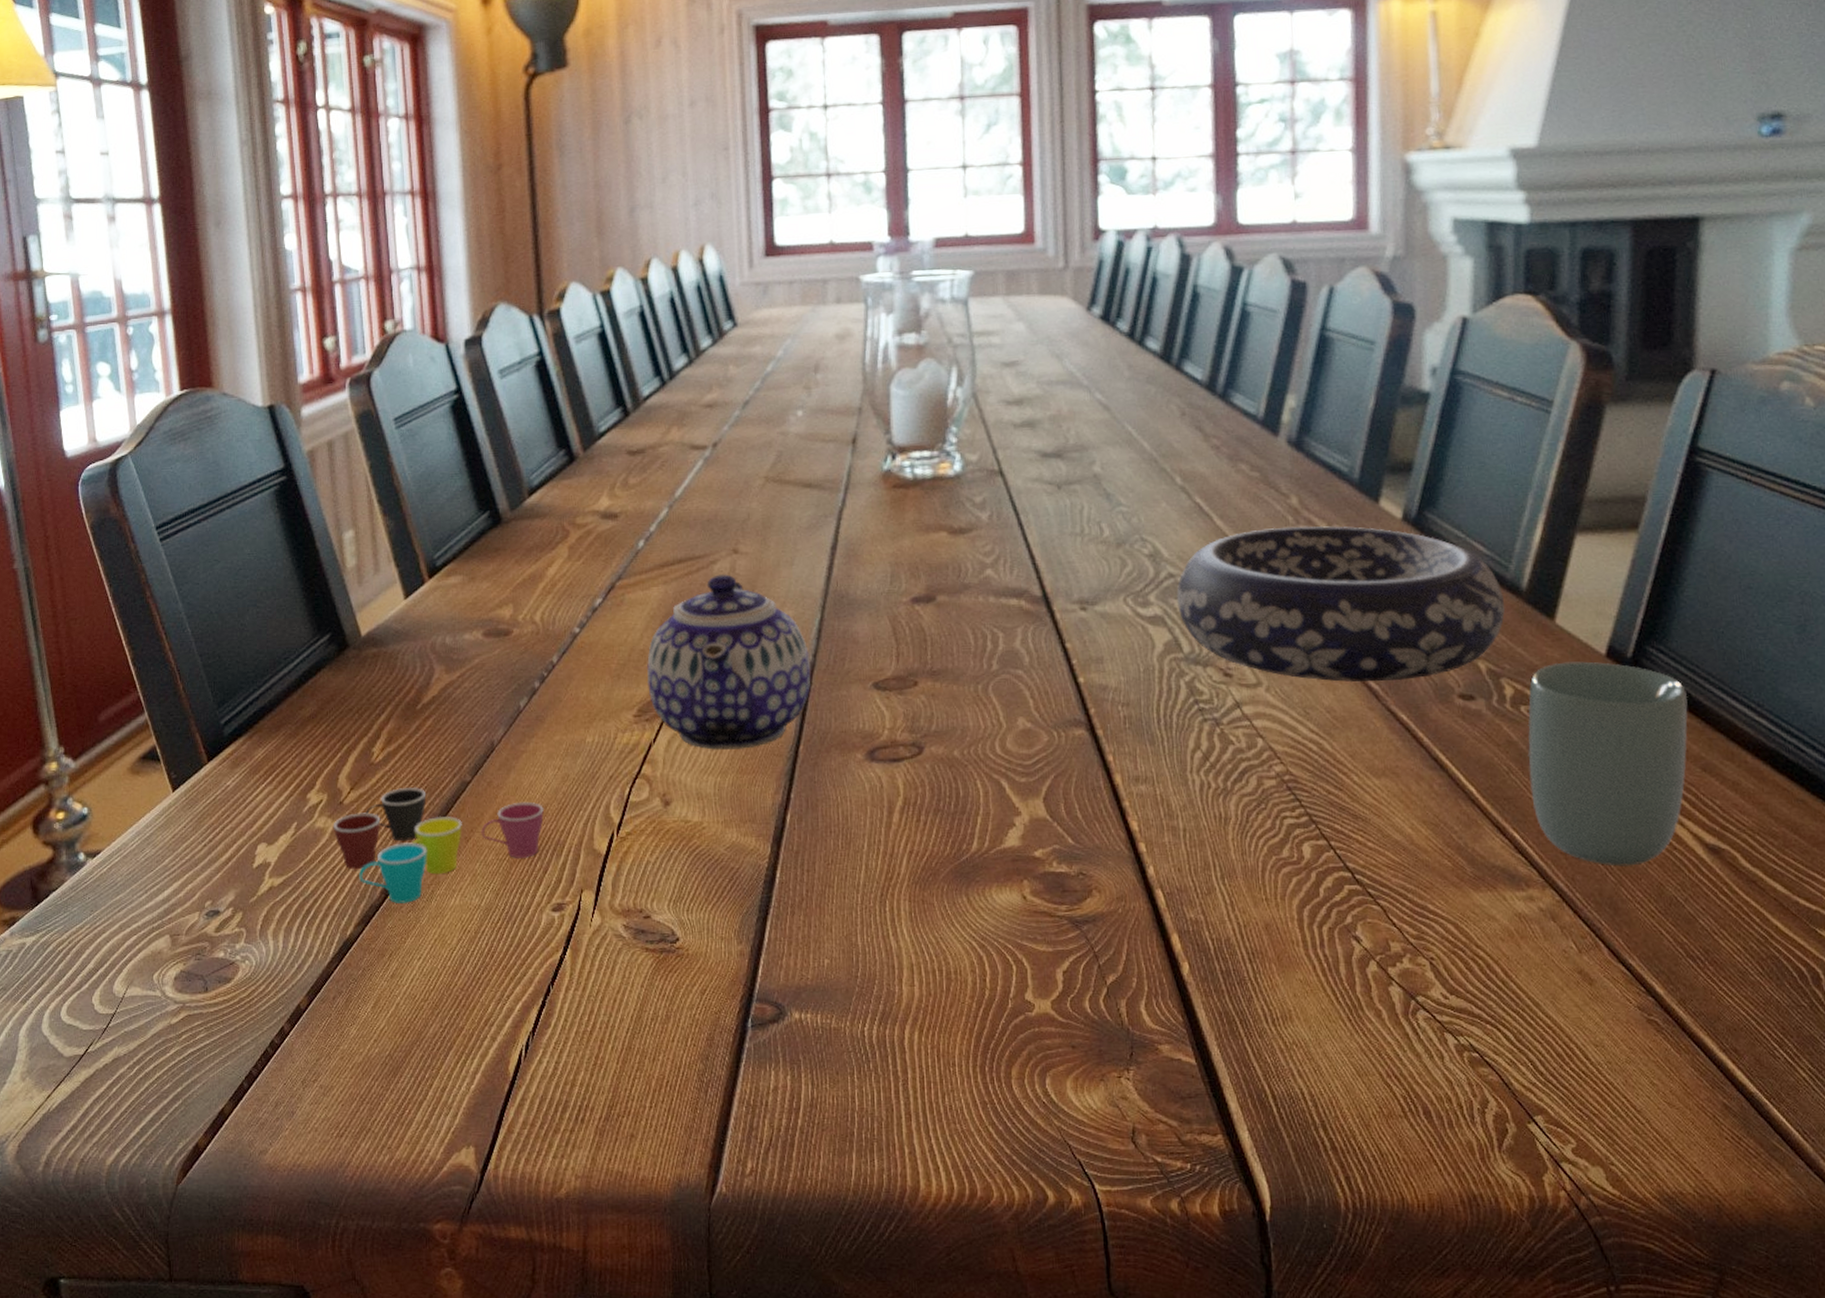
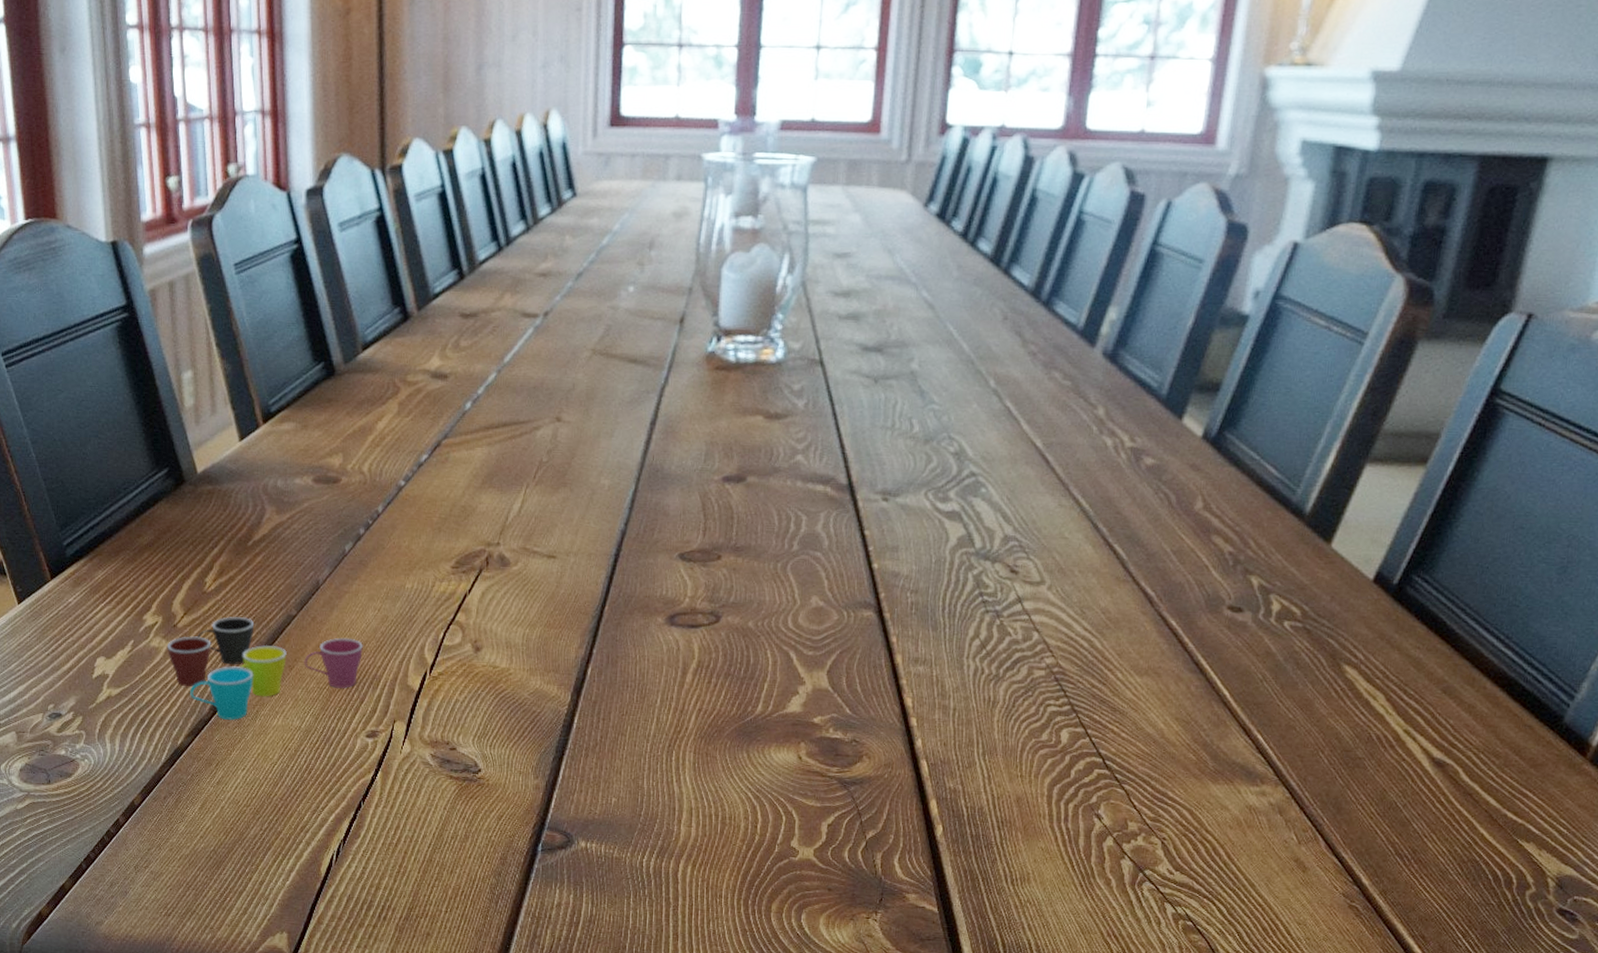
teapot: present [646,574,811,750] -> none [465,440,622,605]
decorative bowl: present [1176,525,1505,683] -> none [974,436,1286,590]
cup: present [1527,661,1688,867] -> none [1280,584,1443,772]

